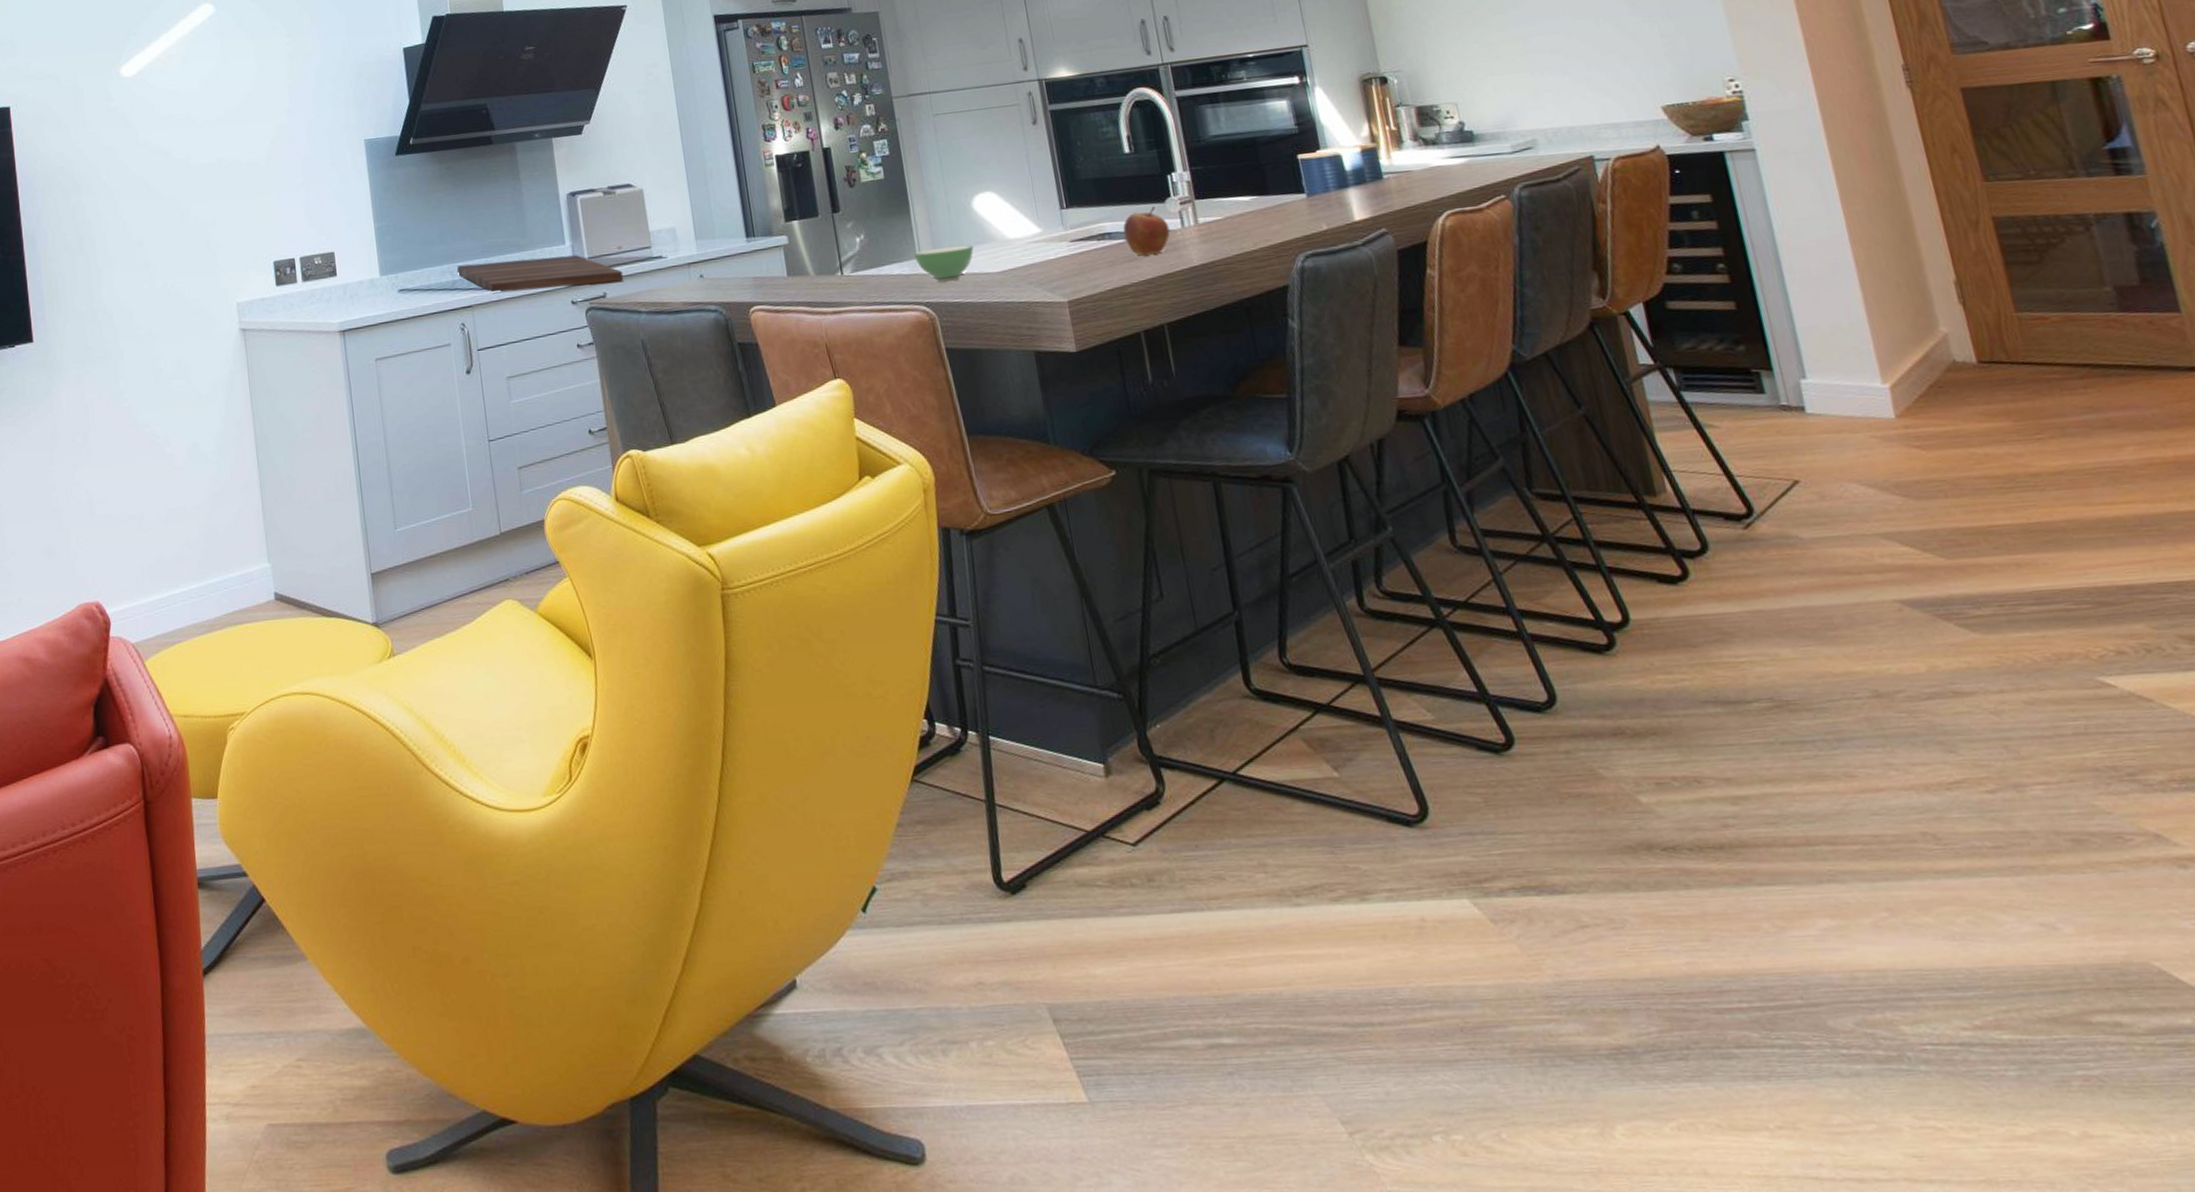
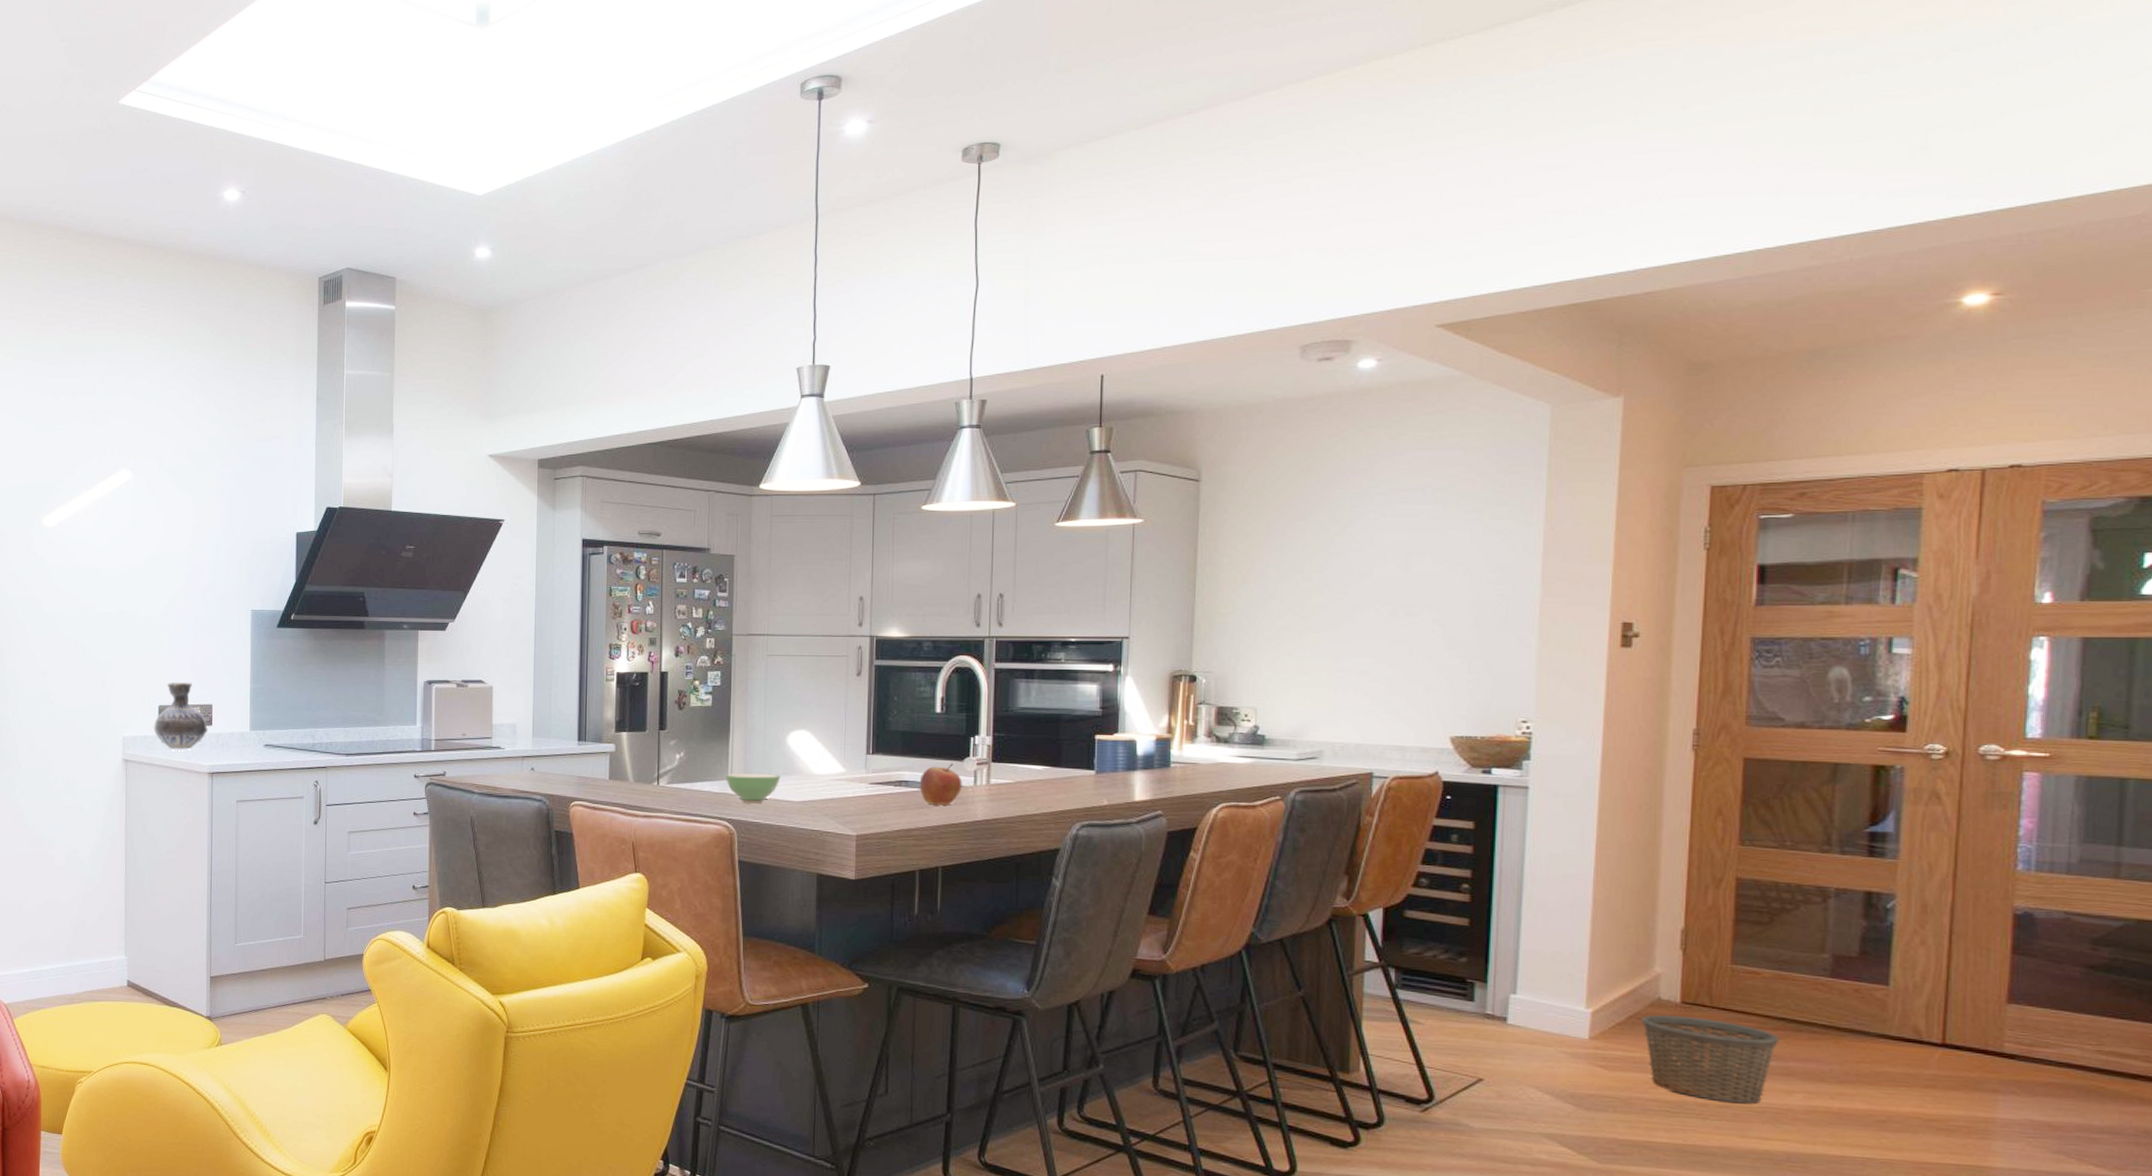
ceramic jug: none [271,230,333,310] -> present [154,682,208,749]
cutting board: present [457,255,624,294] -> none [318,731,464,764]
basket: none [1942,376,2093,468] -> present [1641,1014,1780,1104]

